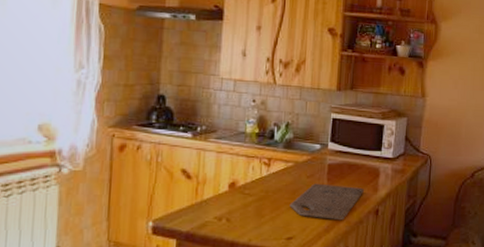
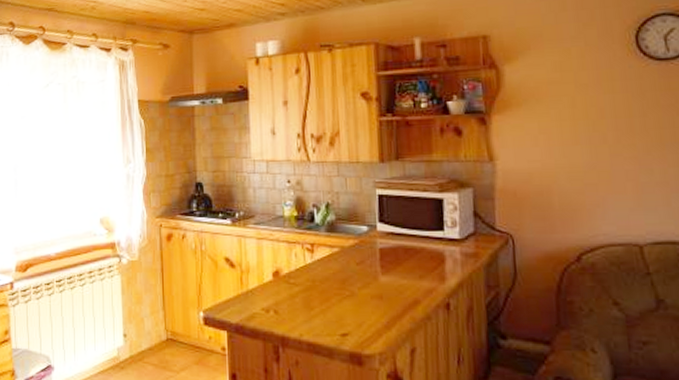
cutting board: present [289,183,365,221] -> none [340,271,429,316]

